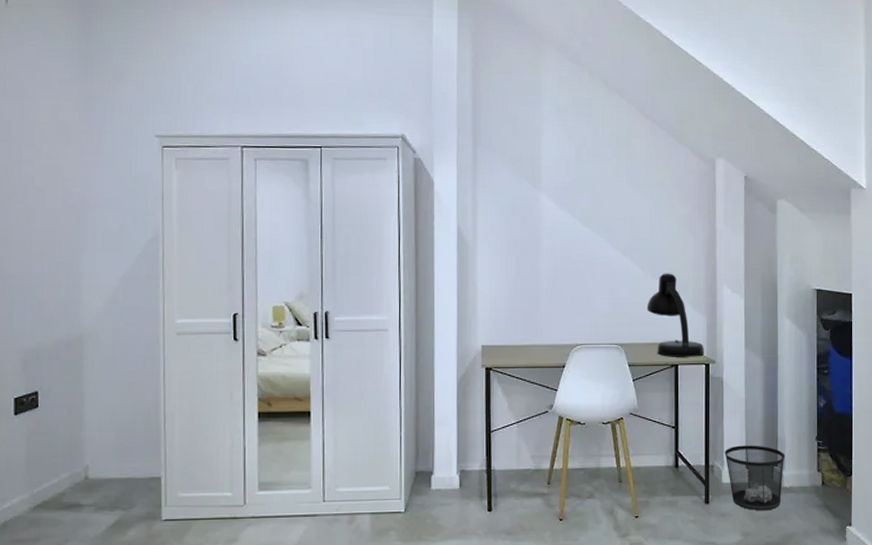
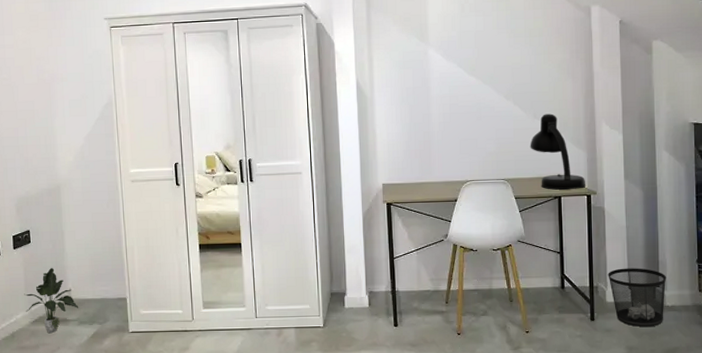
potted plant: none [24,439,98,521] -> present [24,268,79,333]

